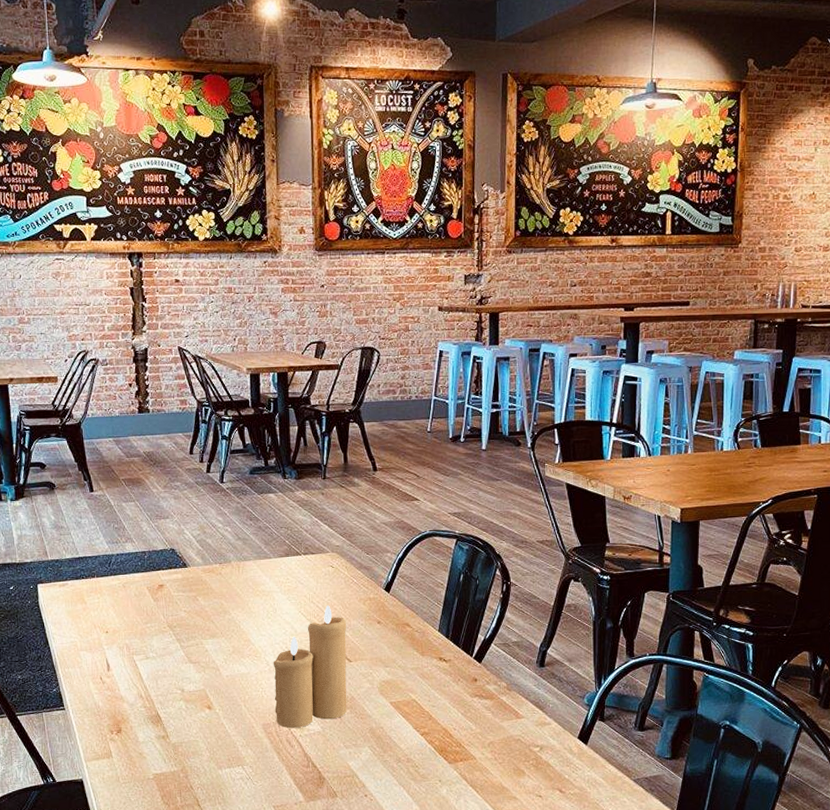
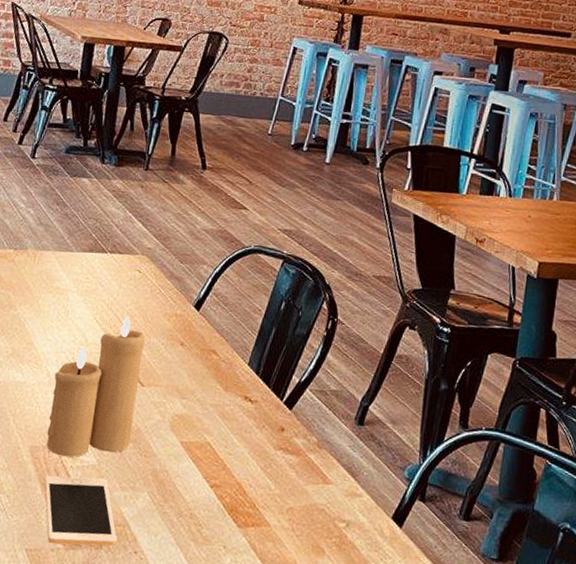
cell phone: none [279,741,348,799] -> present [44,475,117,546]

